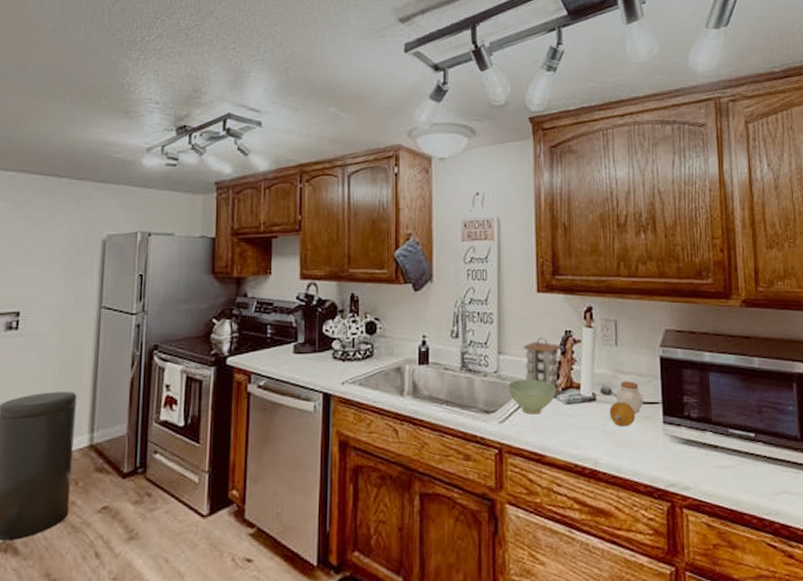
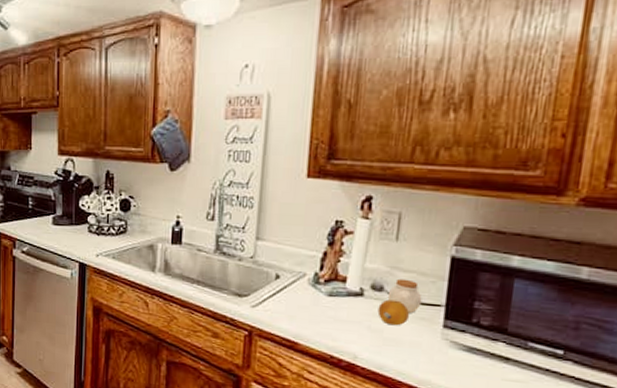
bowl: present [507,379,556,415] -> none [263,267,318,303]
spice rack: present [523,337,562,399] -> none [284,225,330,289]

